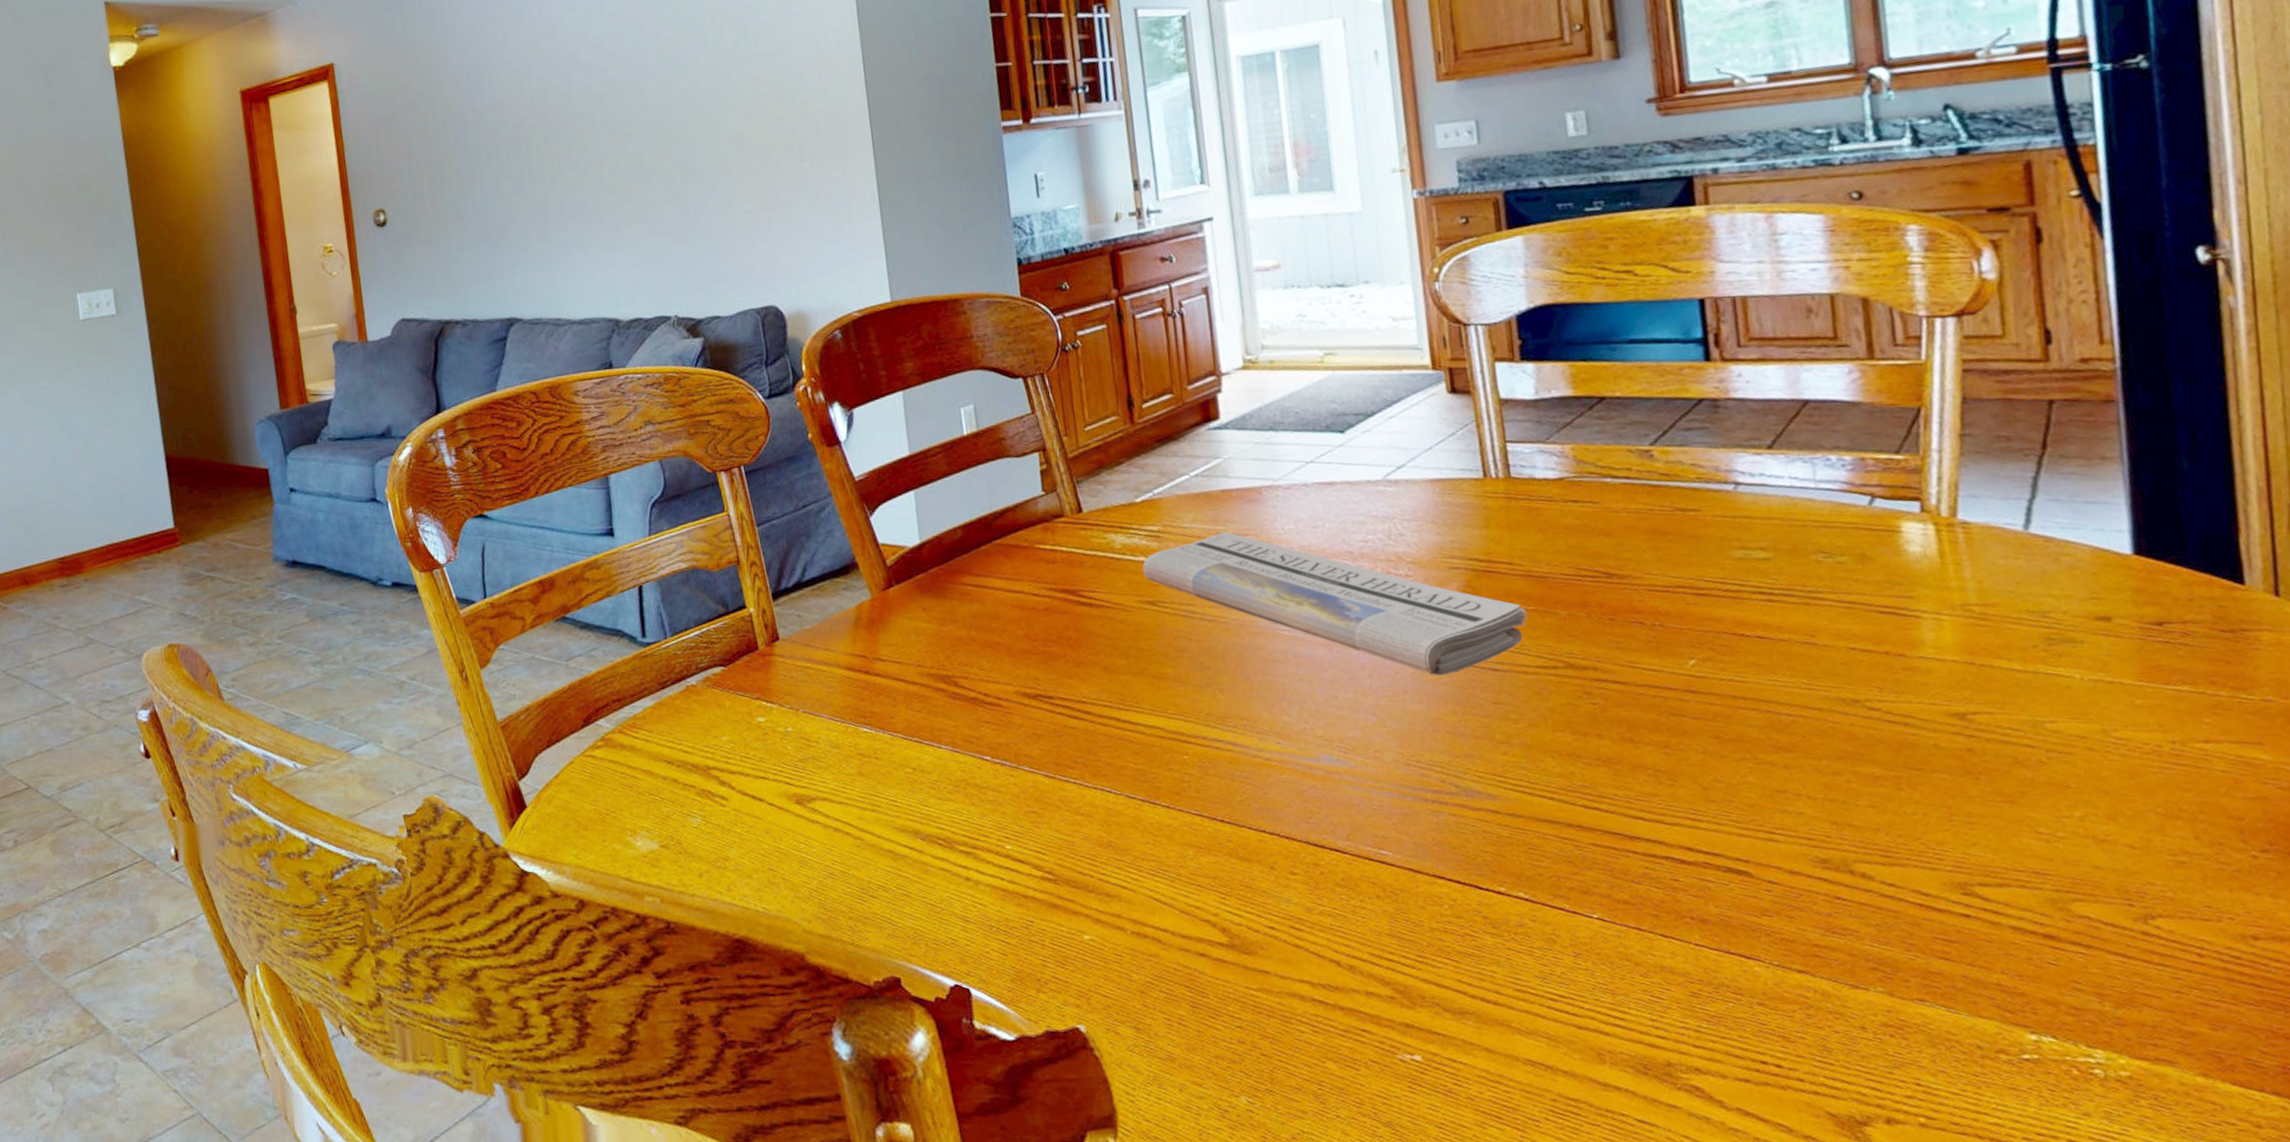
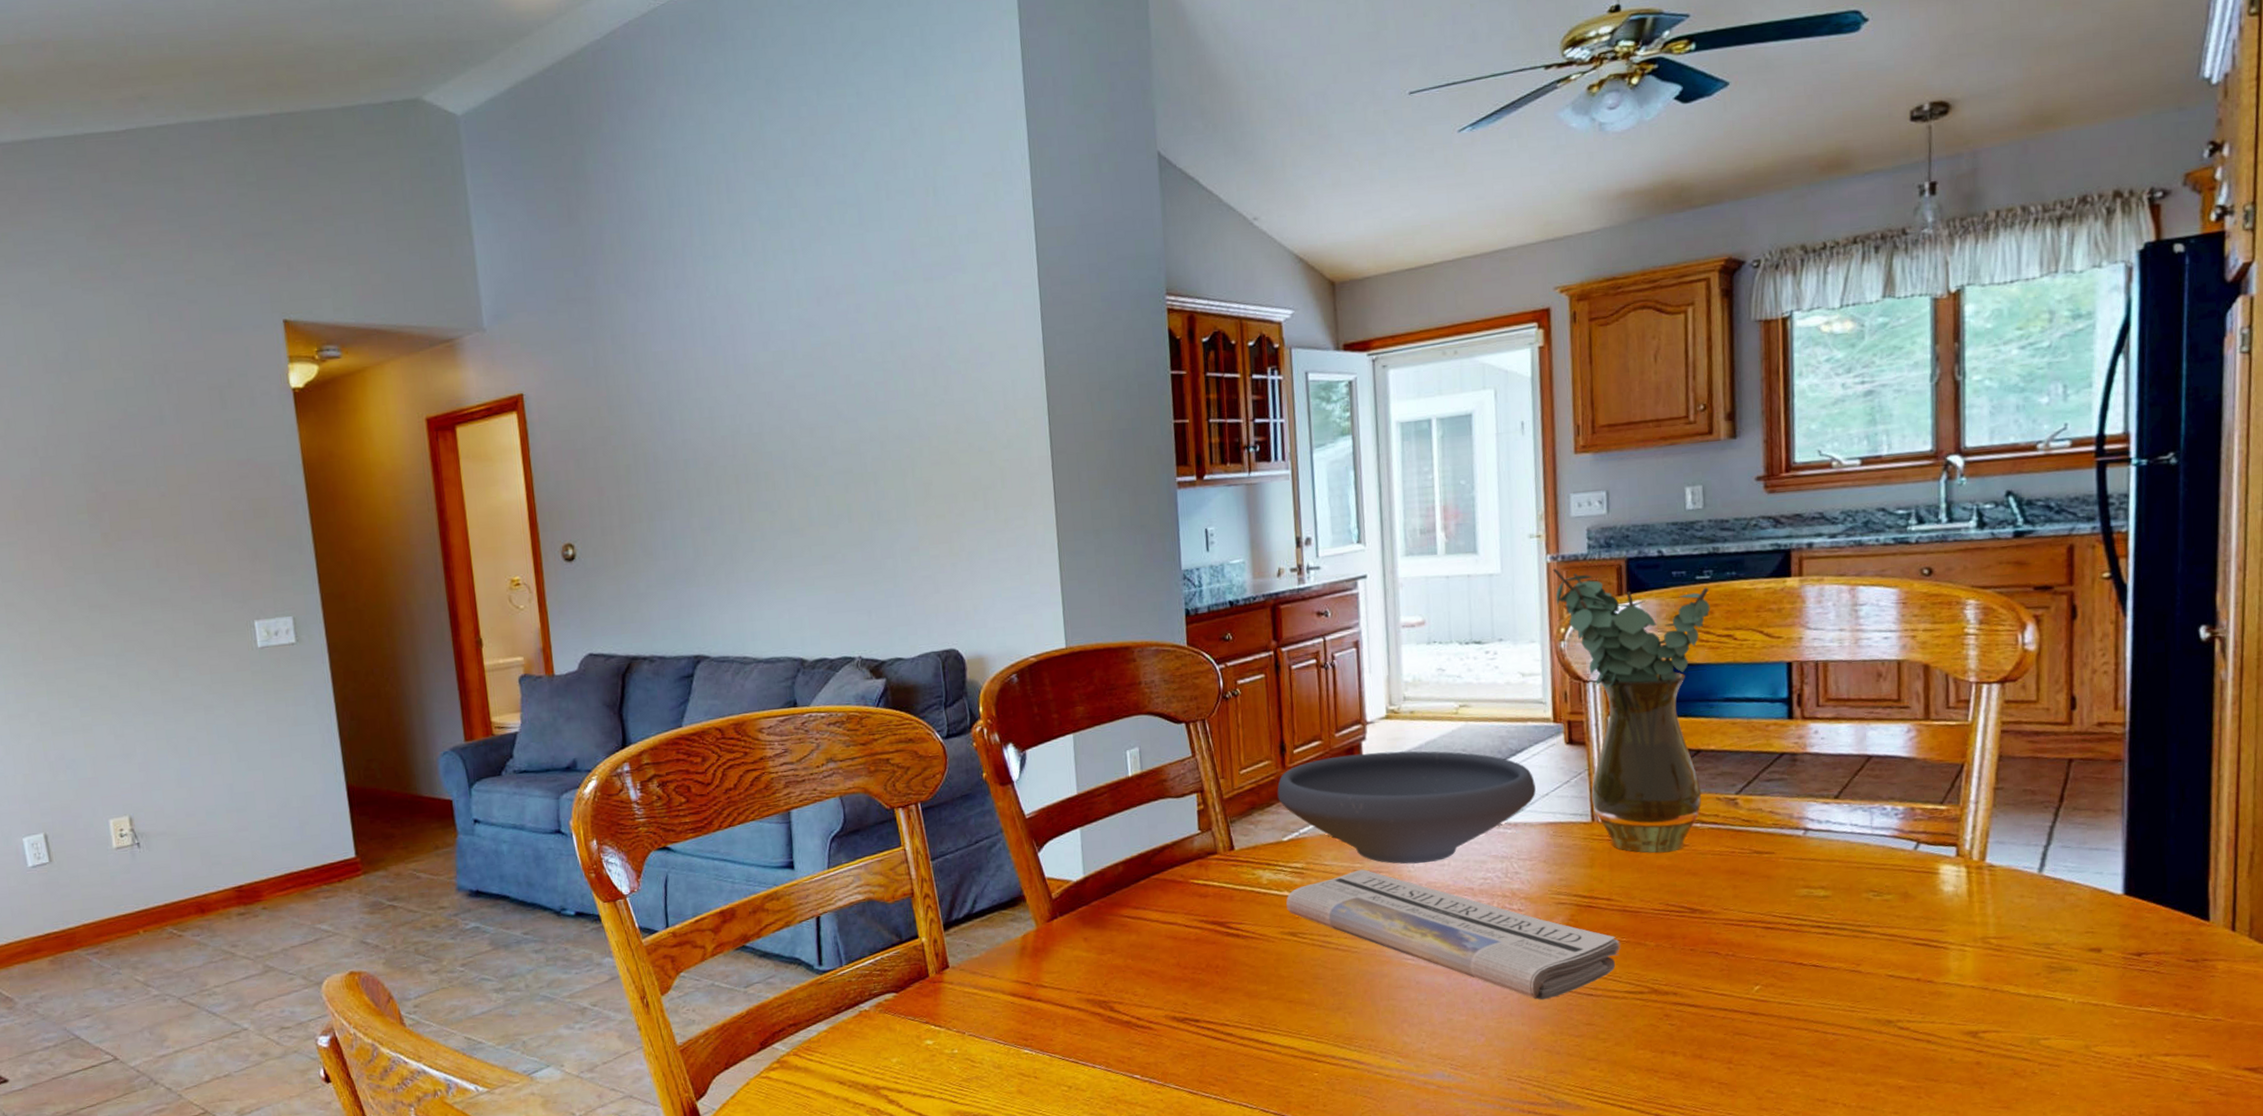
bowl: none [1126,403,1418,526] -> present [1277,751,1536,864]
vase: none [1420,204,1610,512] -> present [1552,568,1710,853]

